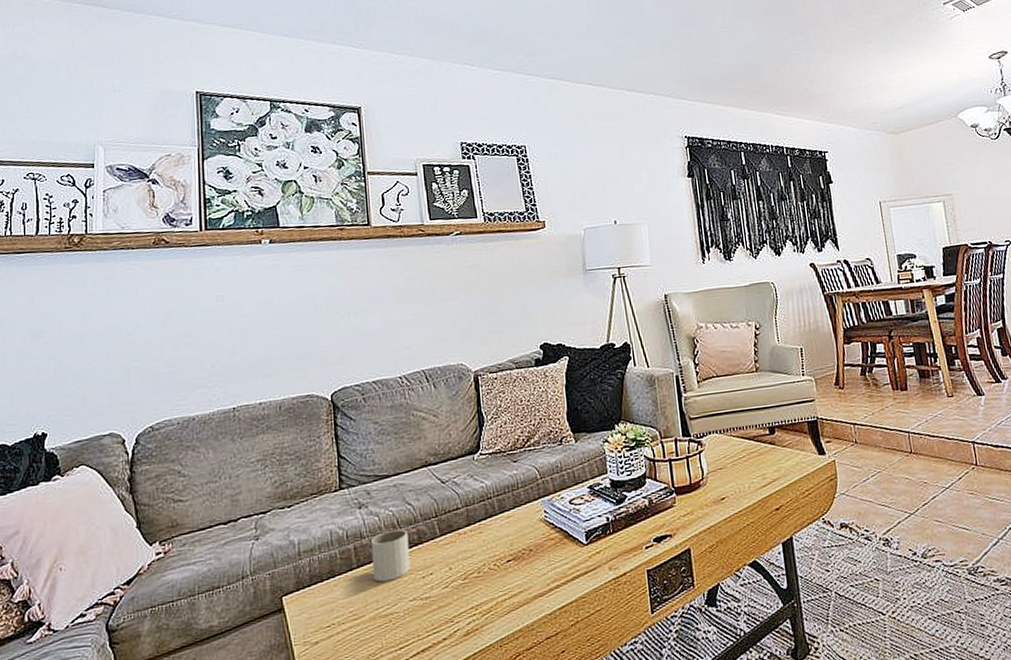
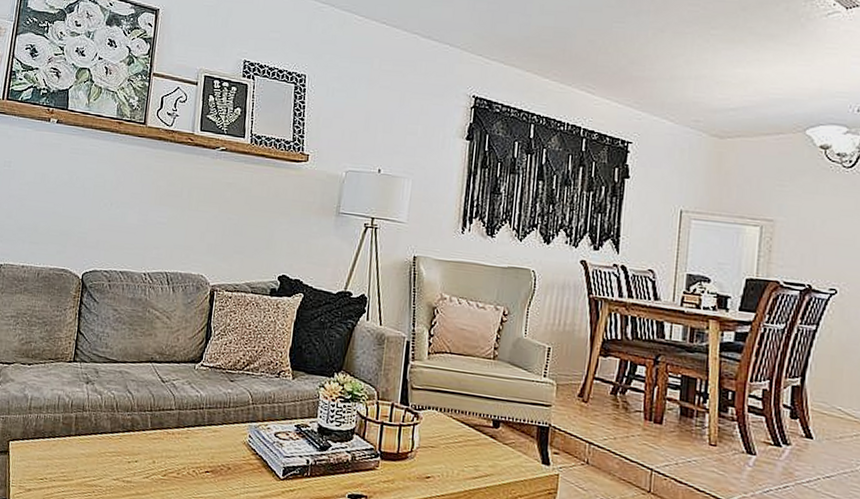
mug: present [370,528,410,582] -> none [86,410,124,457]

